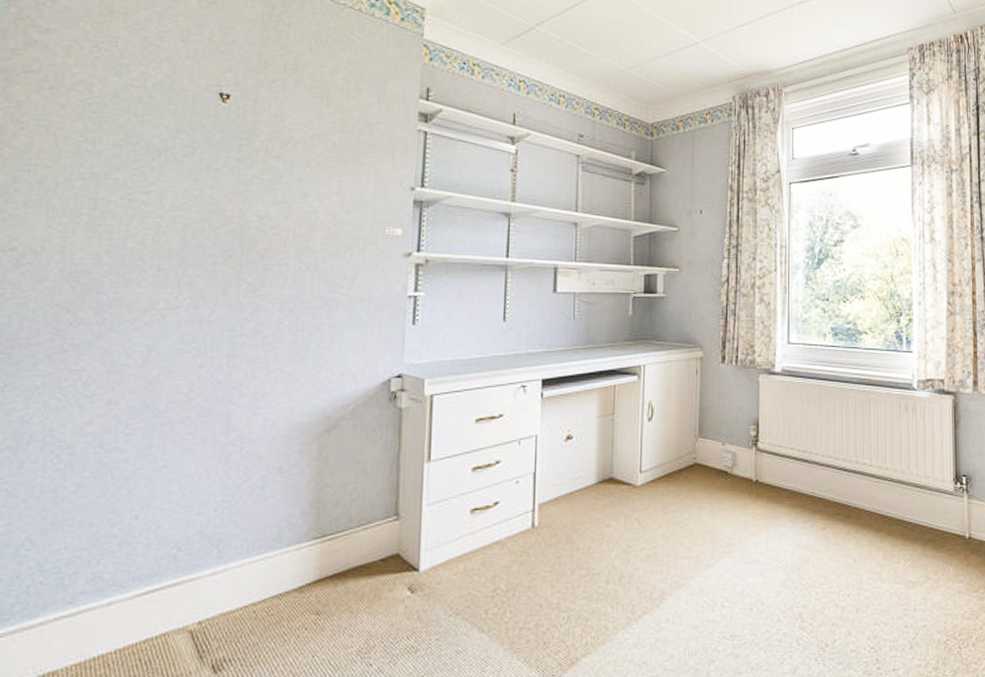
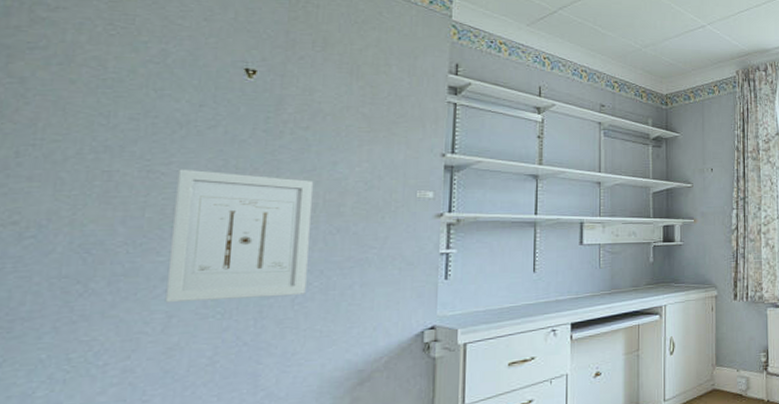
wall art: none [145,198,285,336] -> present [165,169,314,303]

